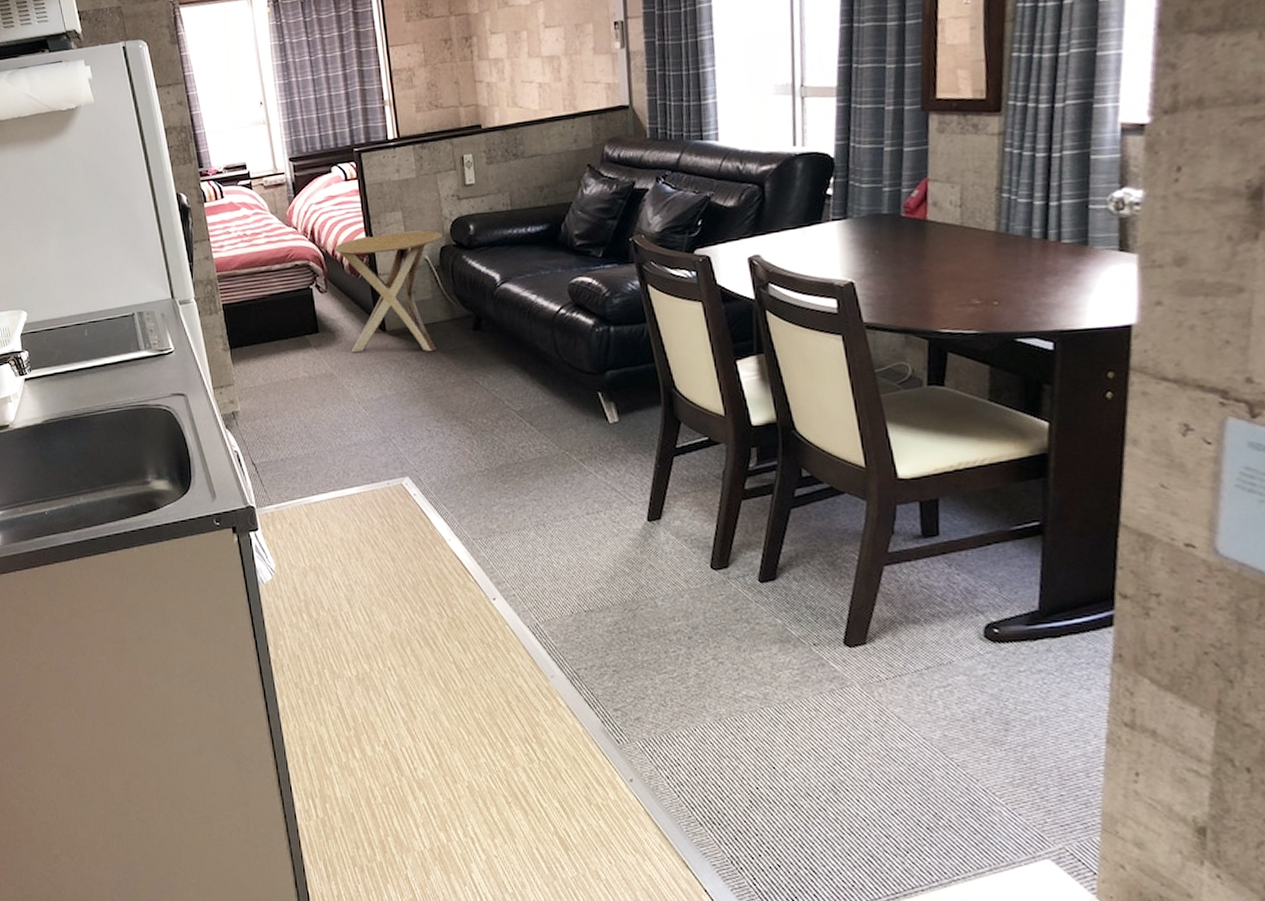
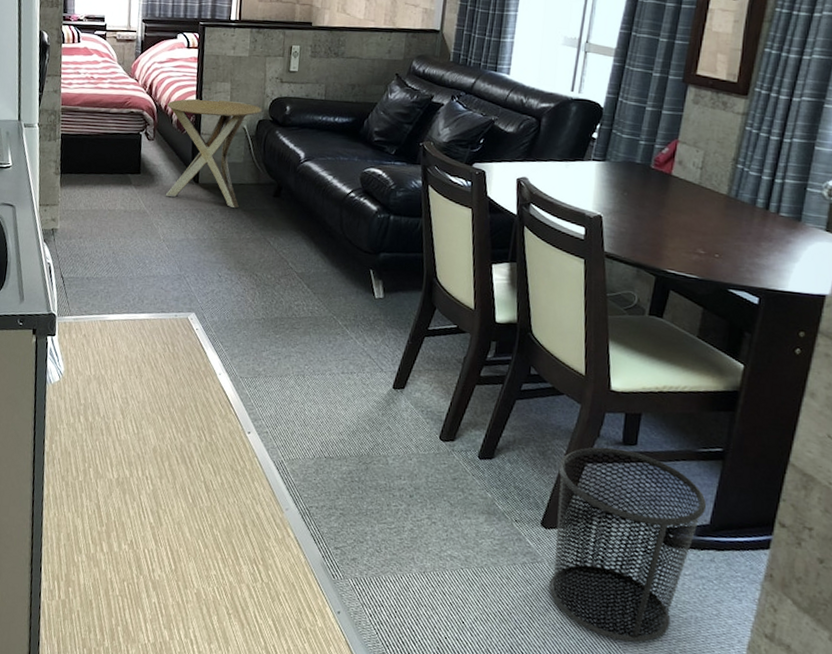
waste bin: none [852,543,1032,759] -> present [549,447,707,643]

